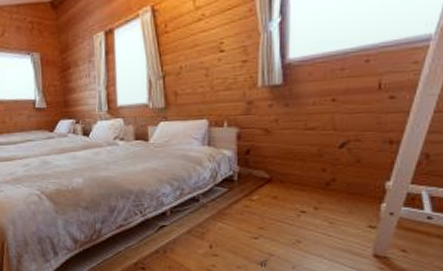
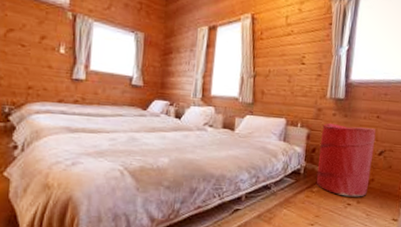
laundry hamper: none [255,115,333,203] -> present [316,123,376,197]

